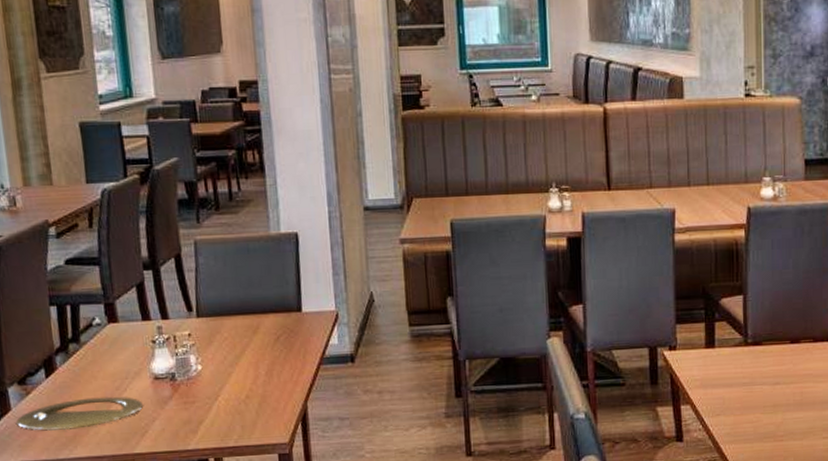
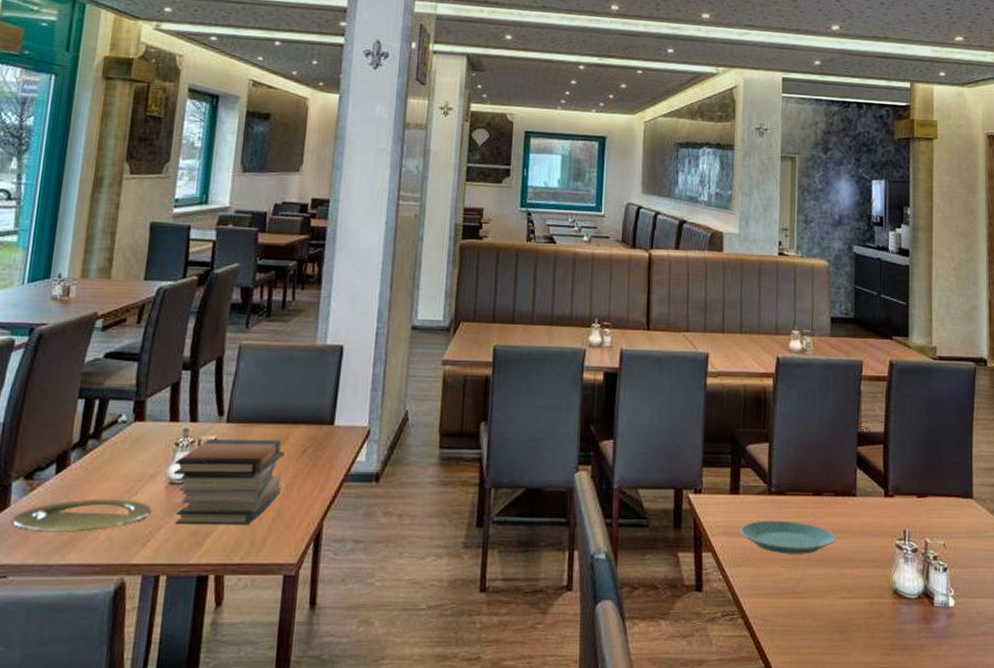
book stack: none [154,330,262,415] -> present [173,438,285,525]
plate: none [717,369,815,402] -> present [740,520,836,554]

